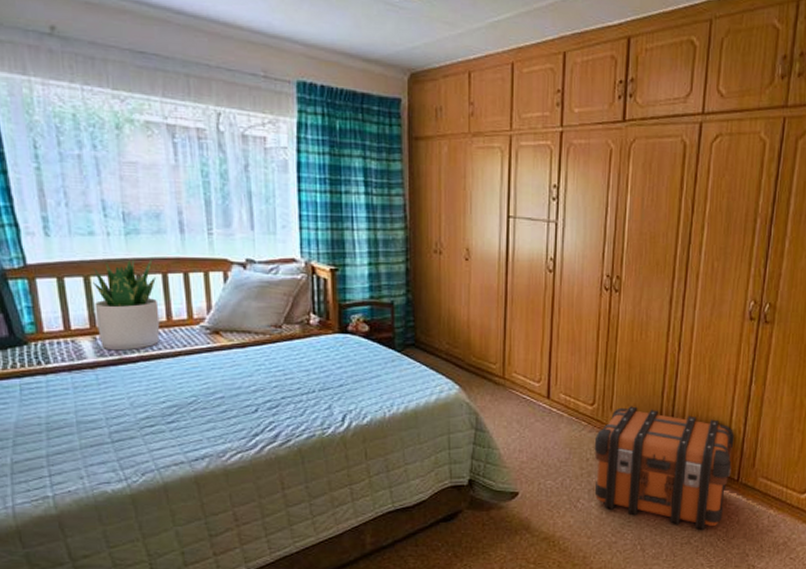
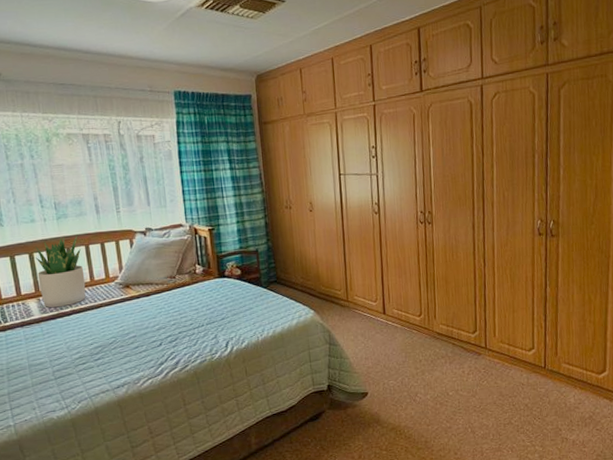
suitcase: present [594,406,734,530] -> none [424,314,539,411]

